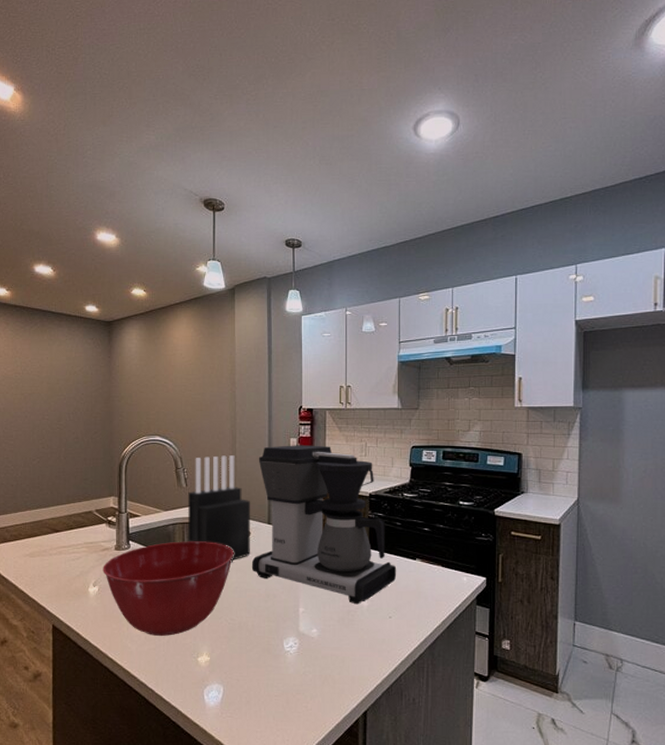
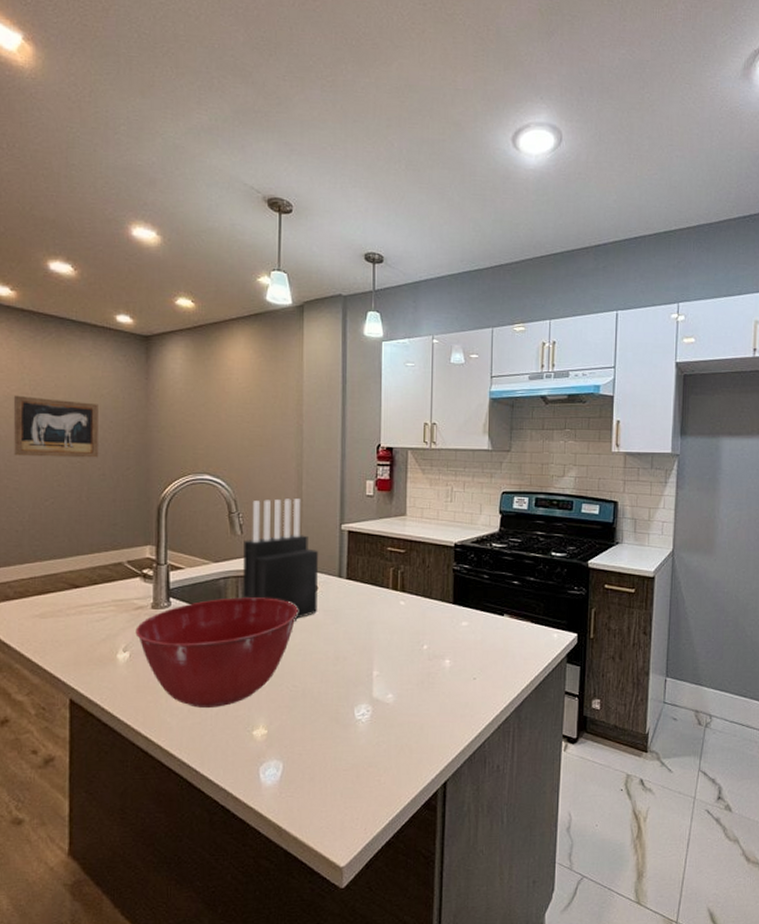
wall art: none [9,374,72,424] -> present [13,395,98,458]
coffee maker: present [251,445,397,605] -> none [318,488,483,666]

